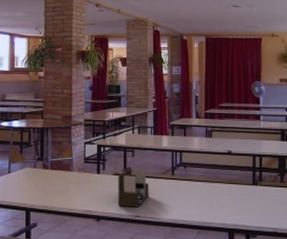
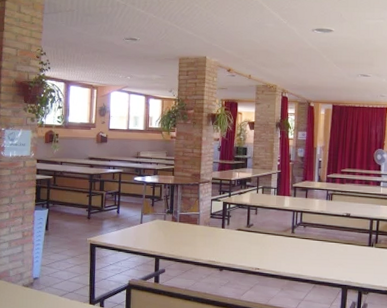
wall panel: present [118,167,148,207] -> none [240,224,269,261]

